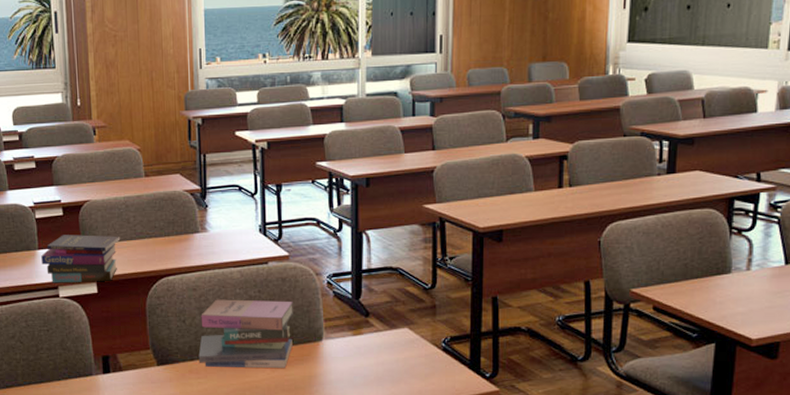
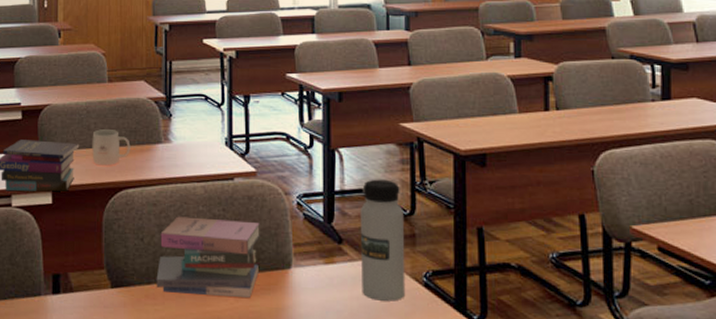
mug: none [132,222,170,257] -> present [92,129,131,167]
water bottle: none [385,257,426,365] -> present [360,179,406,301]

